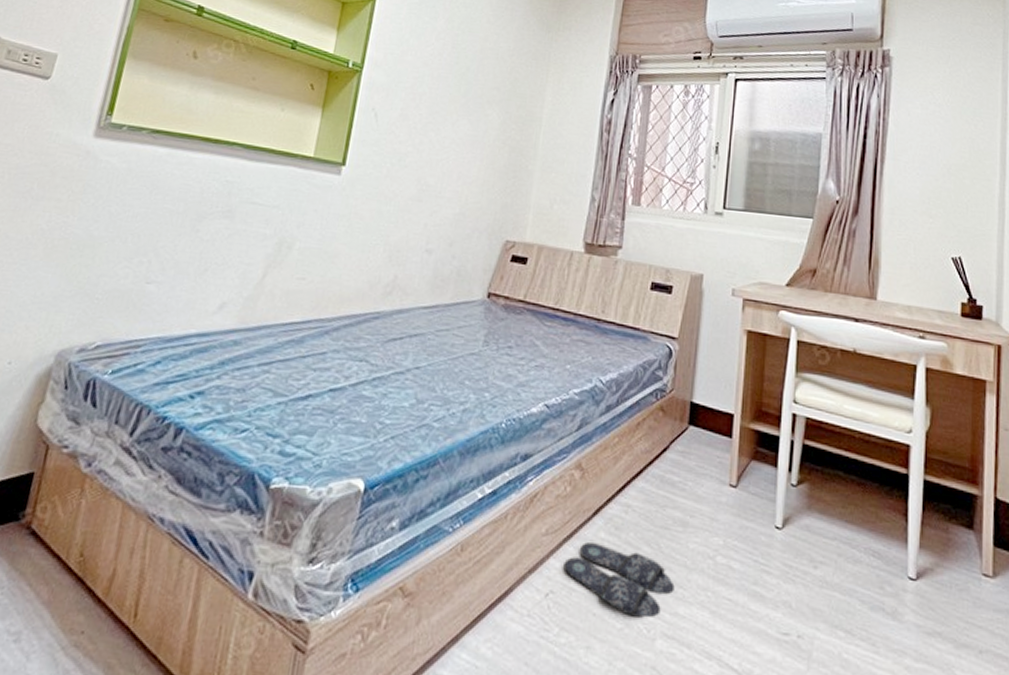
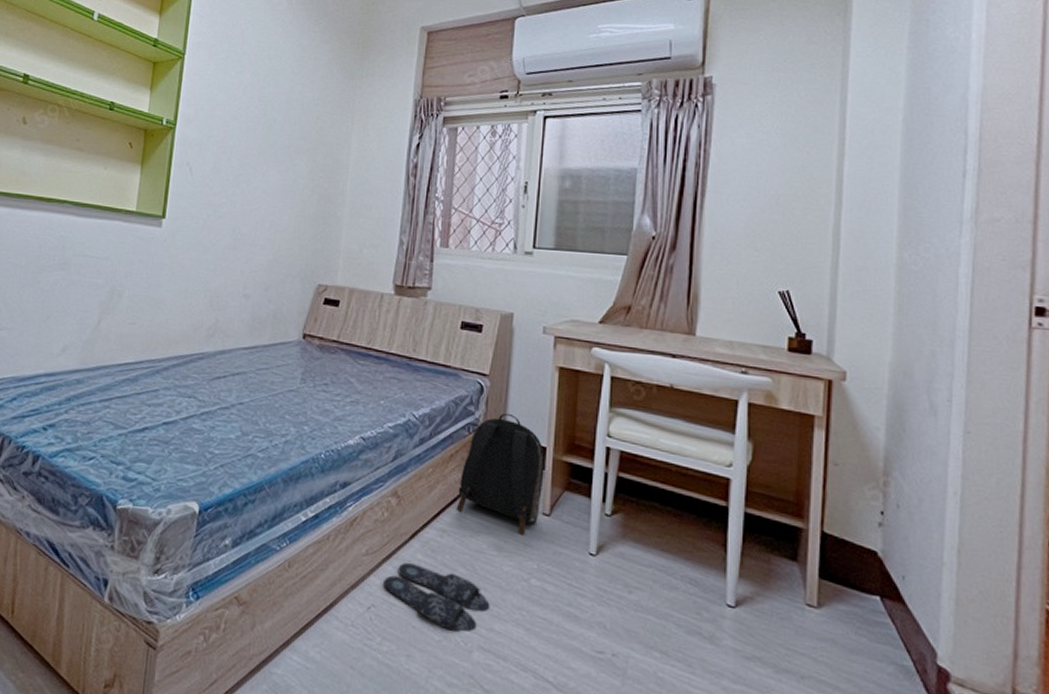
backpack: none [641,378,732,510] -> present [456,413,545,537]

